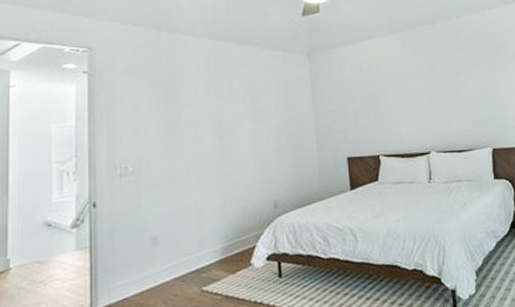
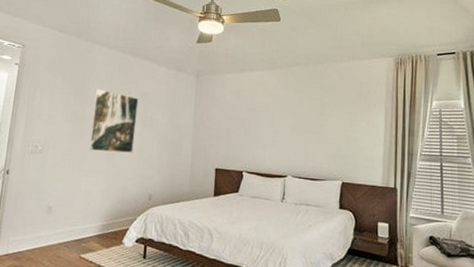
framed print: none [188,86,247,162] -> present [88,88,139,153]

